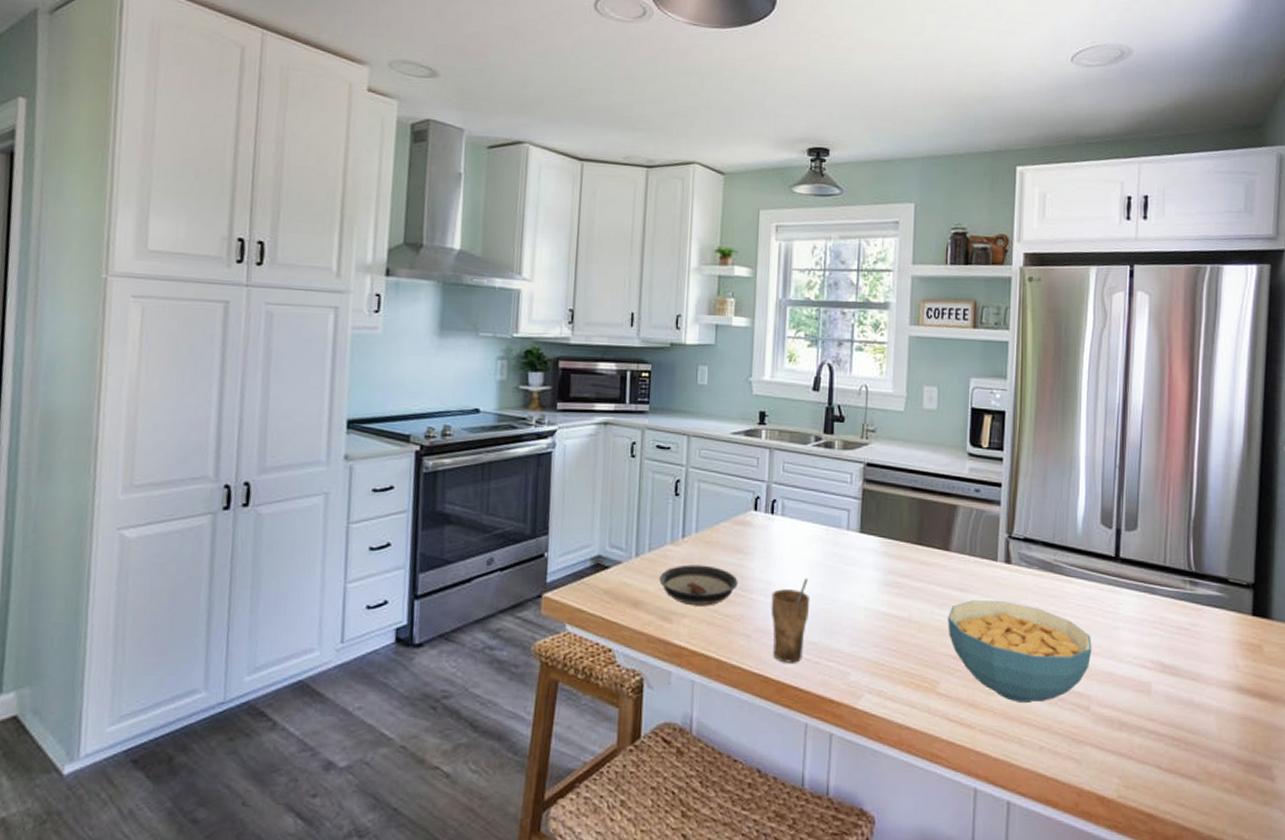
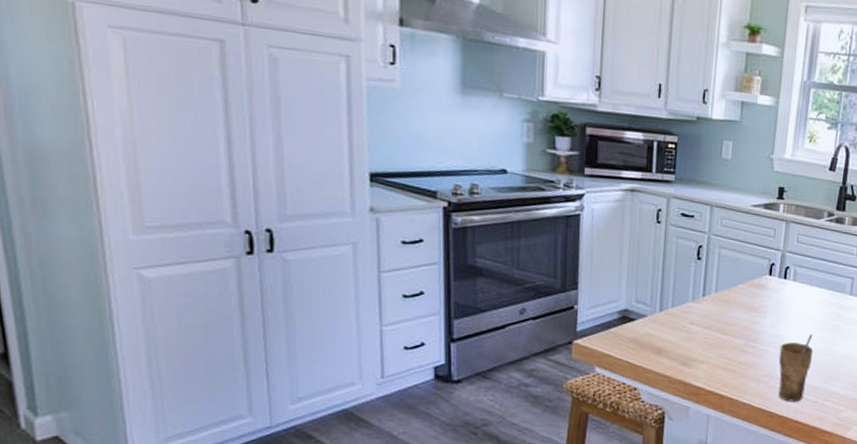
saucer: present [659,564,738,606] -> none [681,319,751,355]

